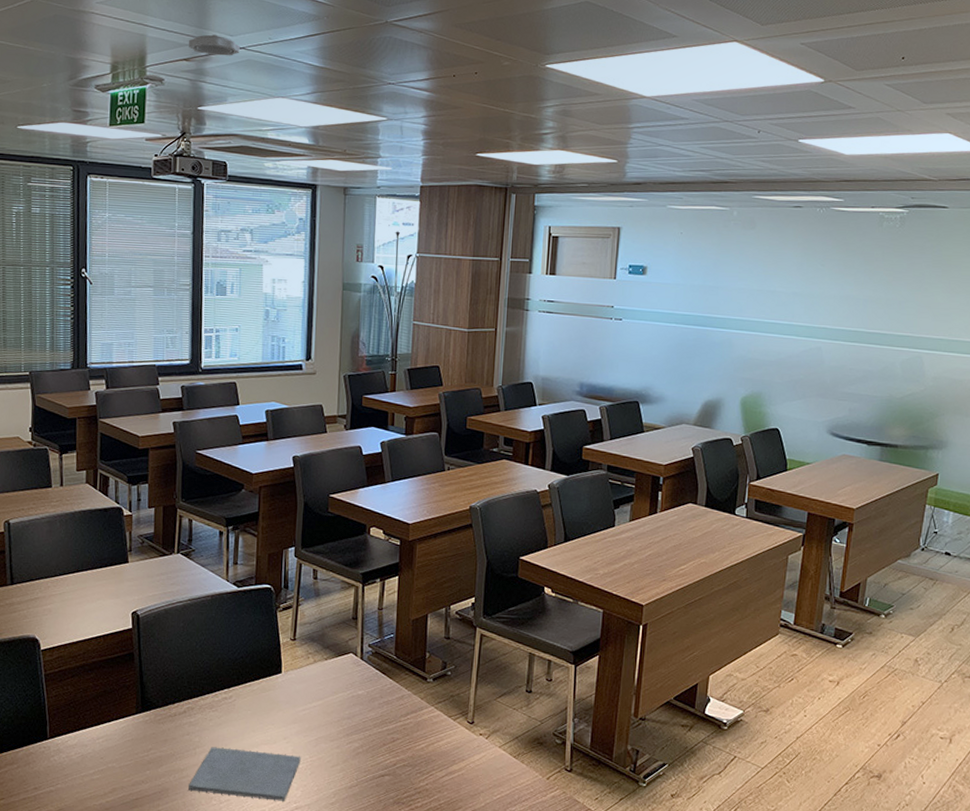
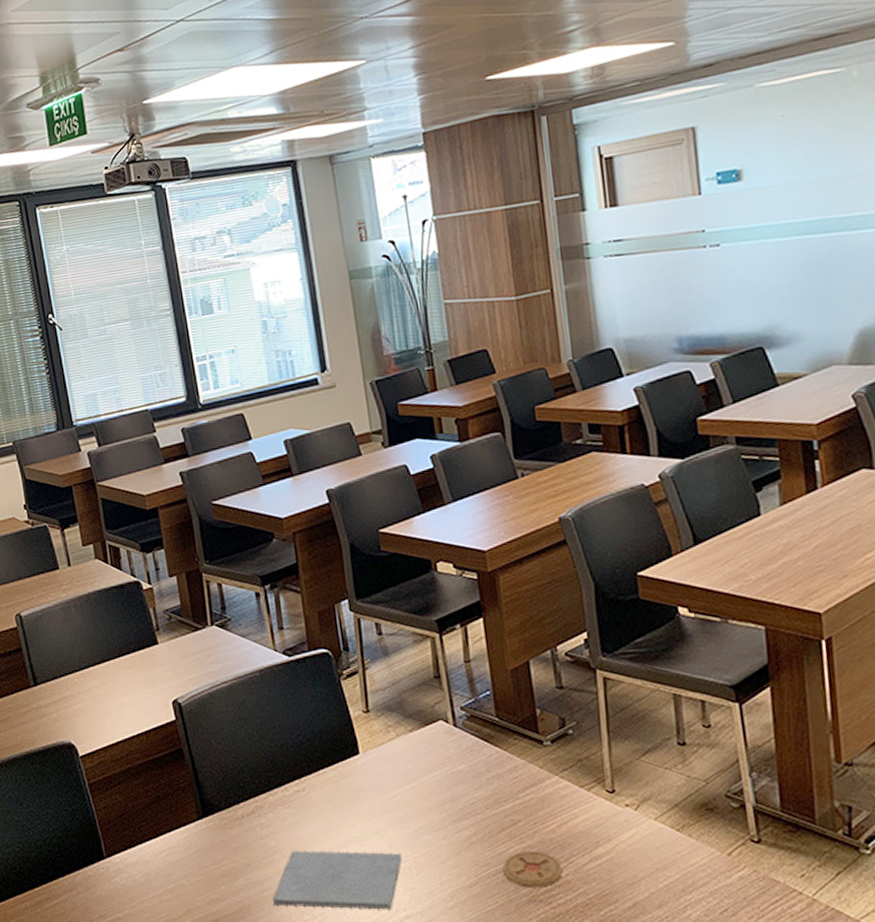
smoke detector: present [189,34,240,56] -> none [119,12,179,39]
coaster: none [378,763,425,793] -> present [502,851,563,888]

